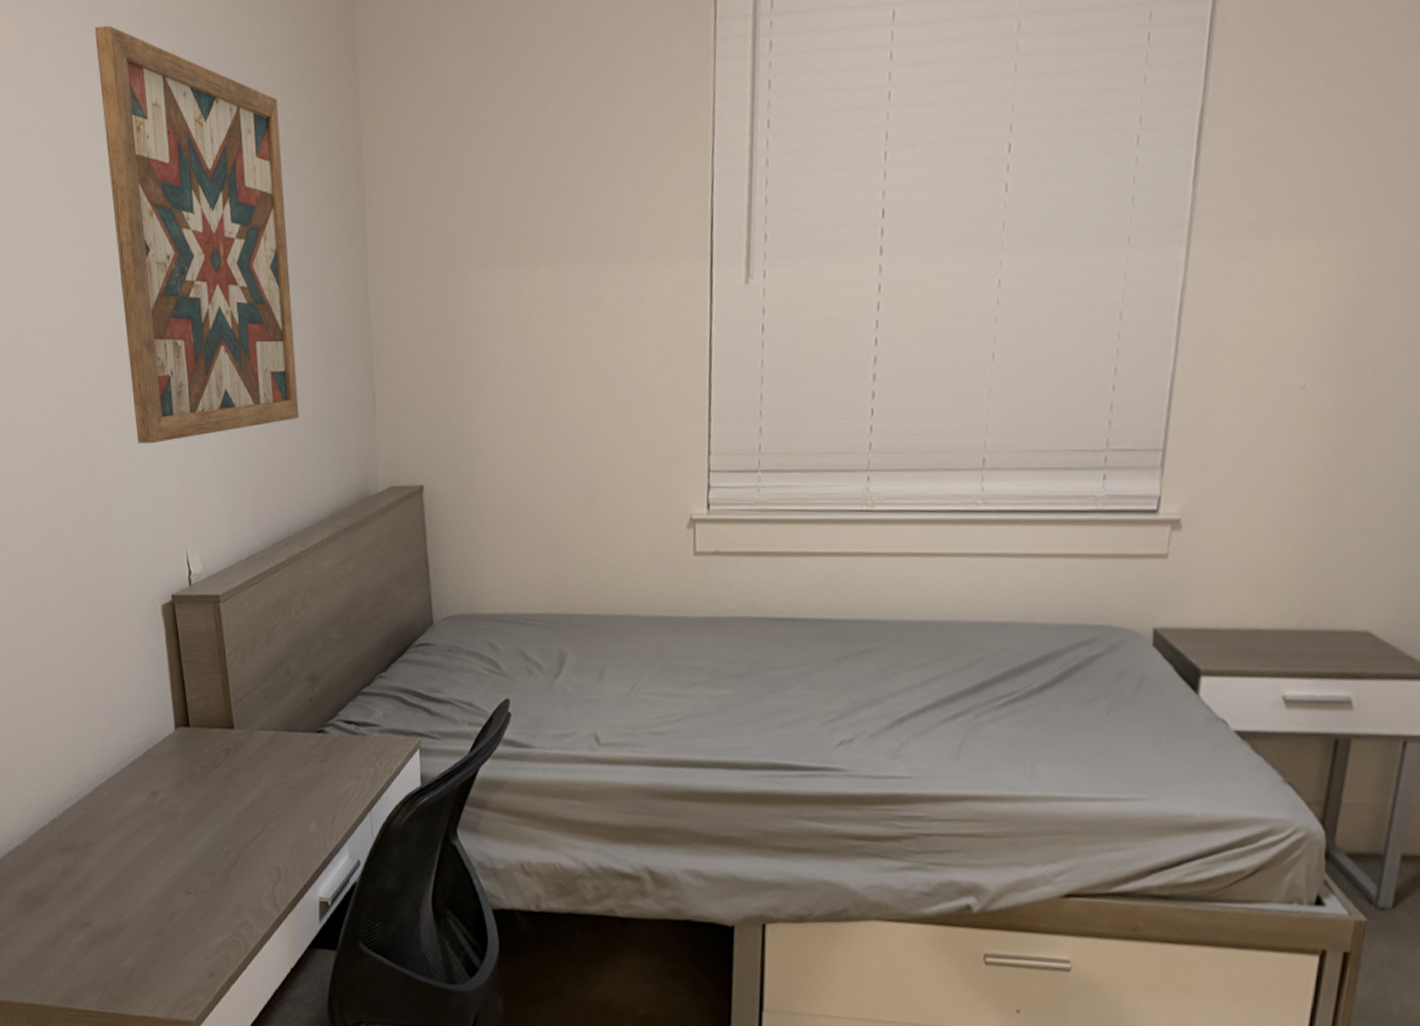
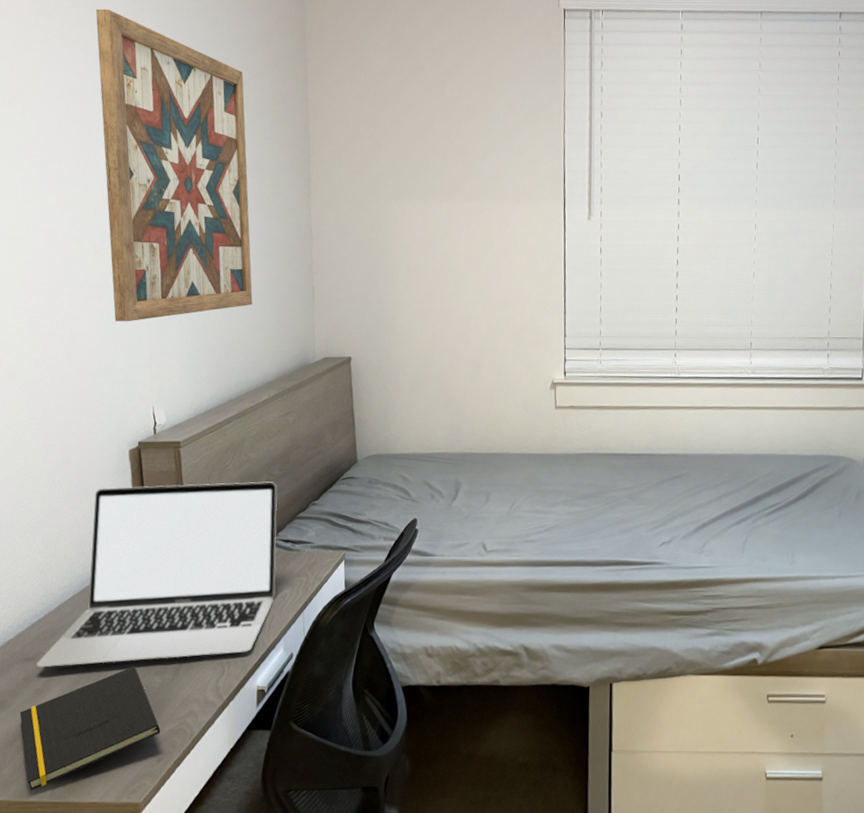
notepad: none [59,864,212,998] -> present [19,666,161,791]
laptop: none [74,647,338,860] -> present [37,481,278,668]

